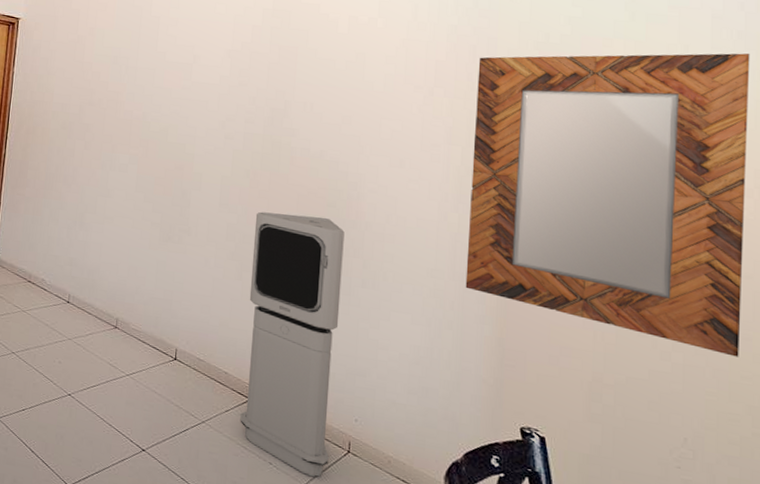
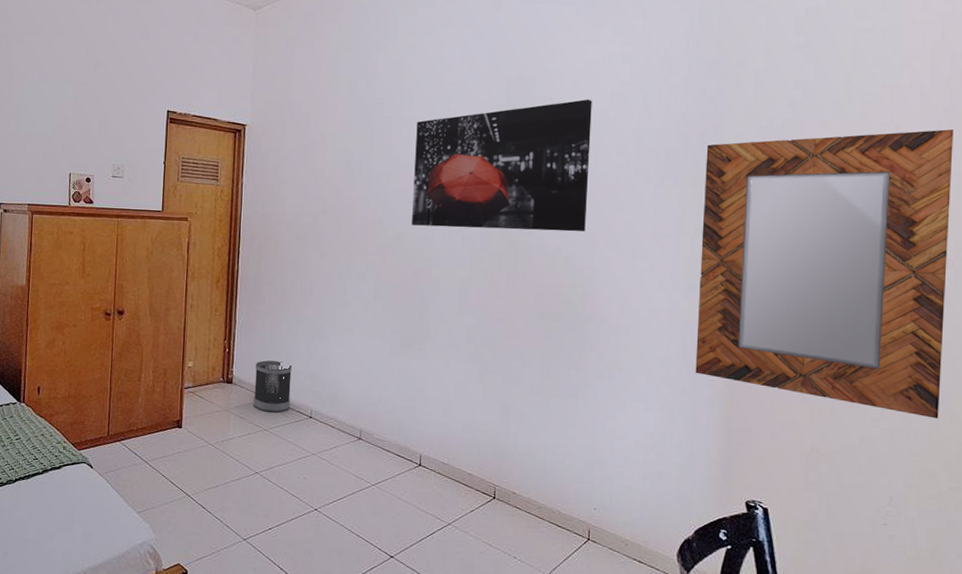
wastebasket: none [13,243,52,295] -> present [254,360,292,413]
wall art: none [175,7,360,137] -> present [412,99,592,232]
air purifier: present [240,211,345,477] -> none [485,312,581,566]

